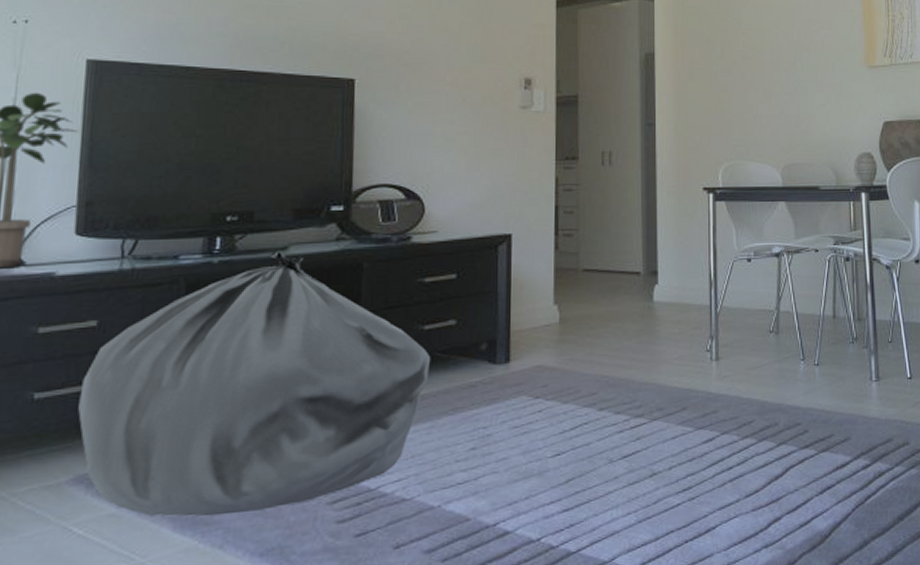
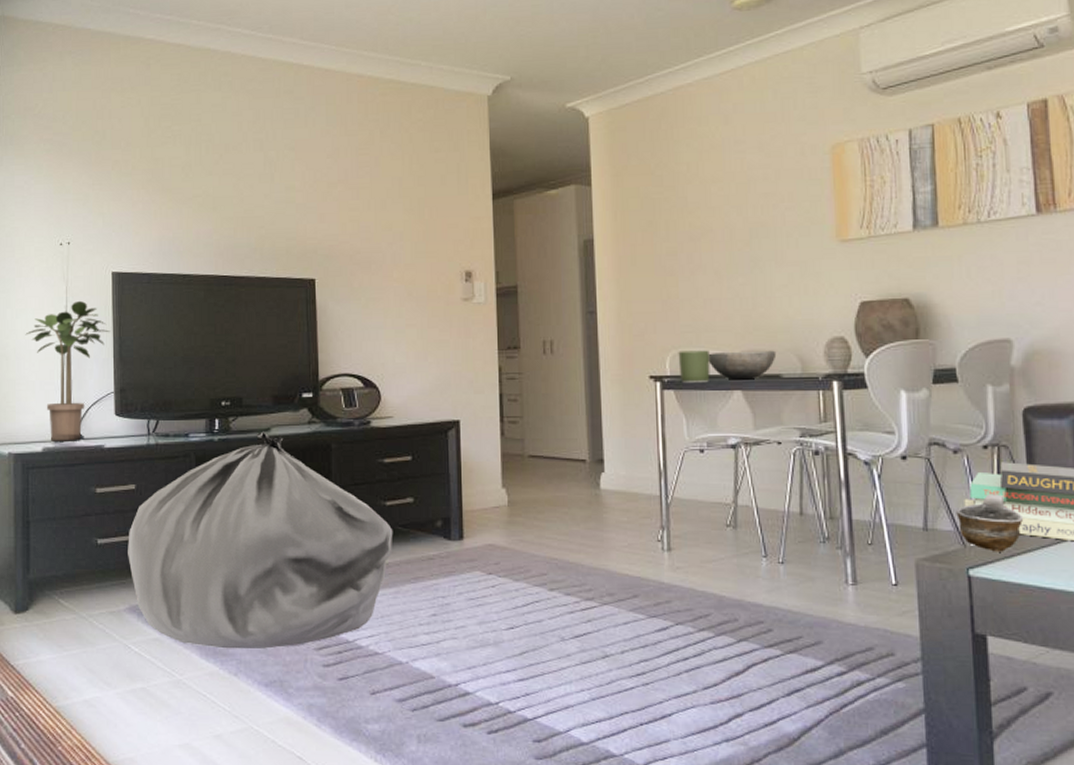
mug: none [730,163,758,195] -> present [678,350,710,384]
bowl: none [757,164,816,192] -> present [708,350,777,380]

